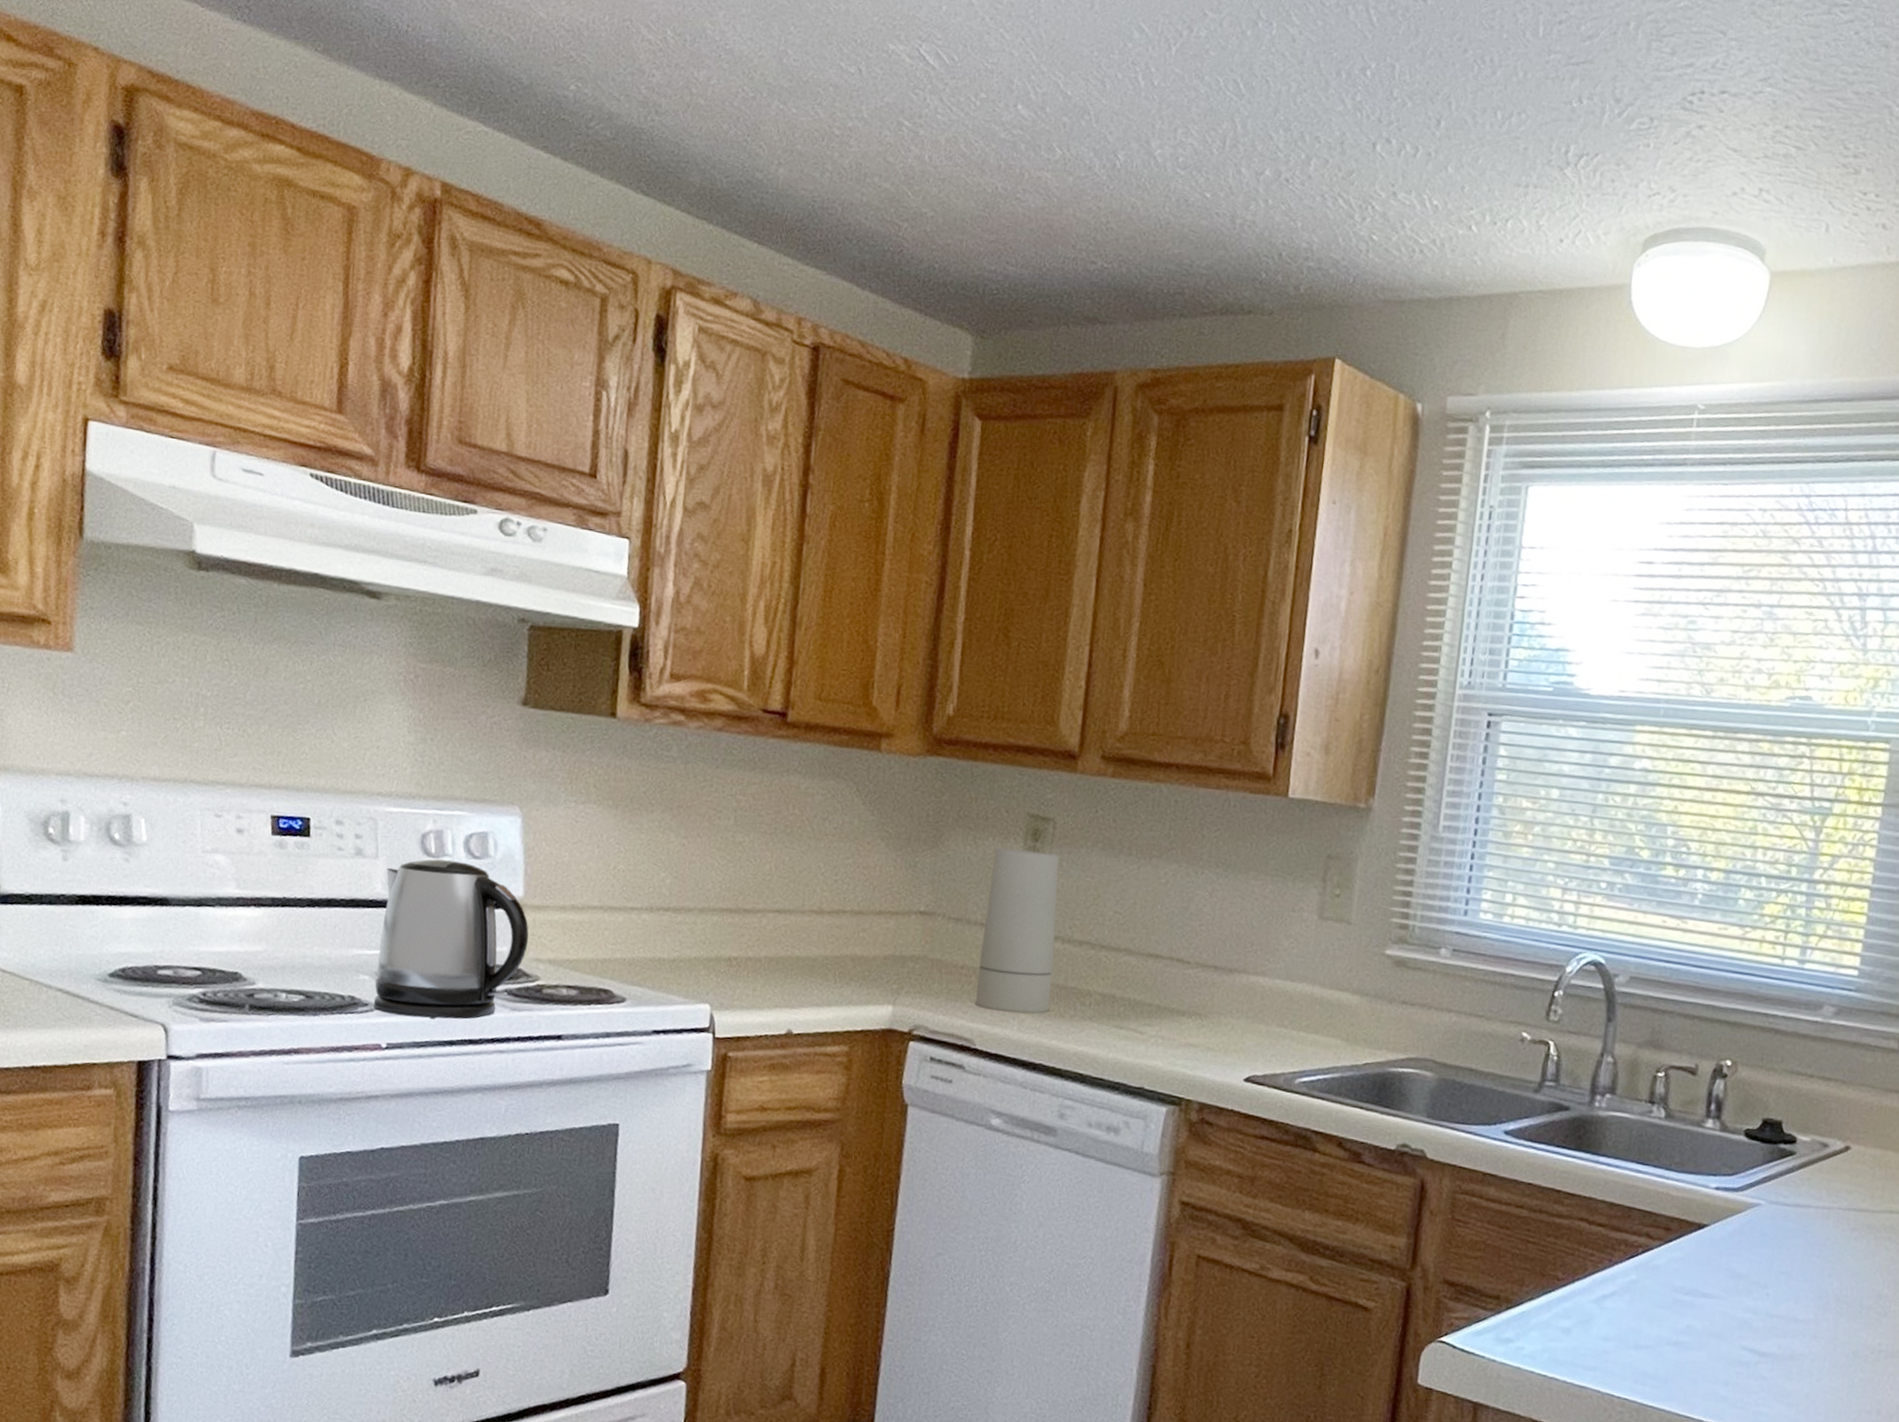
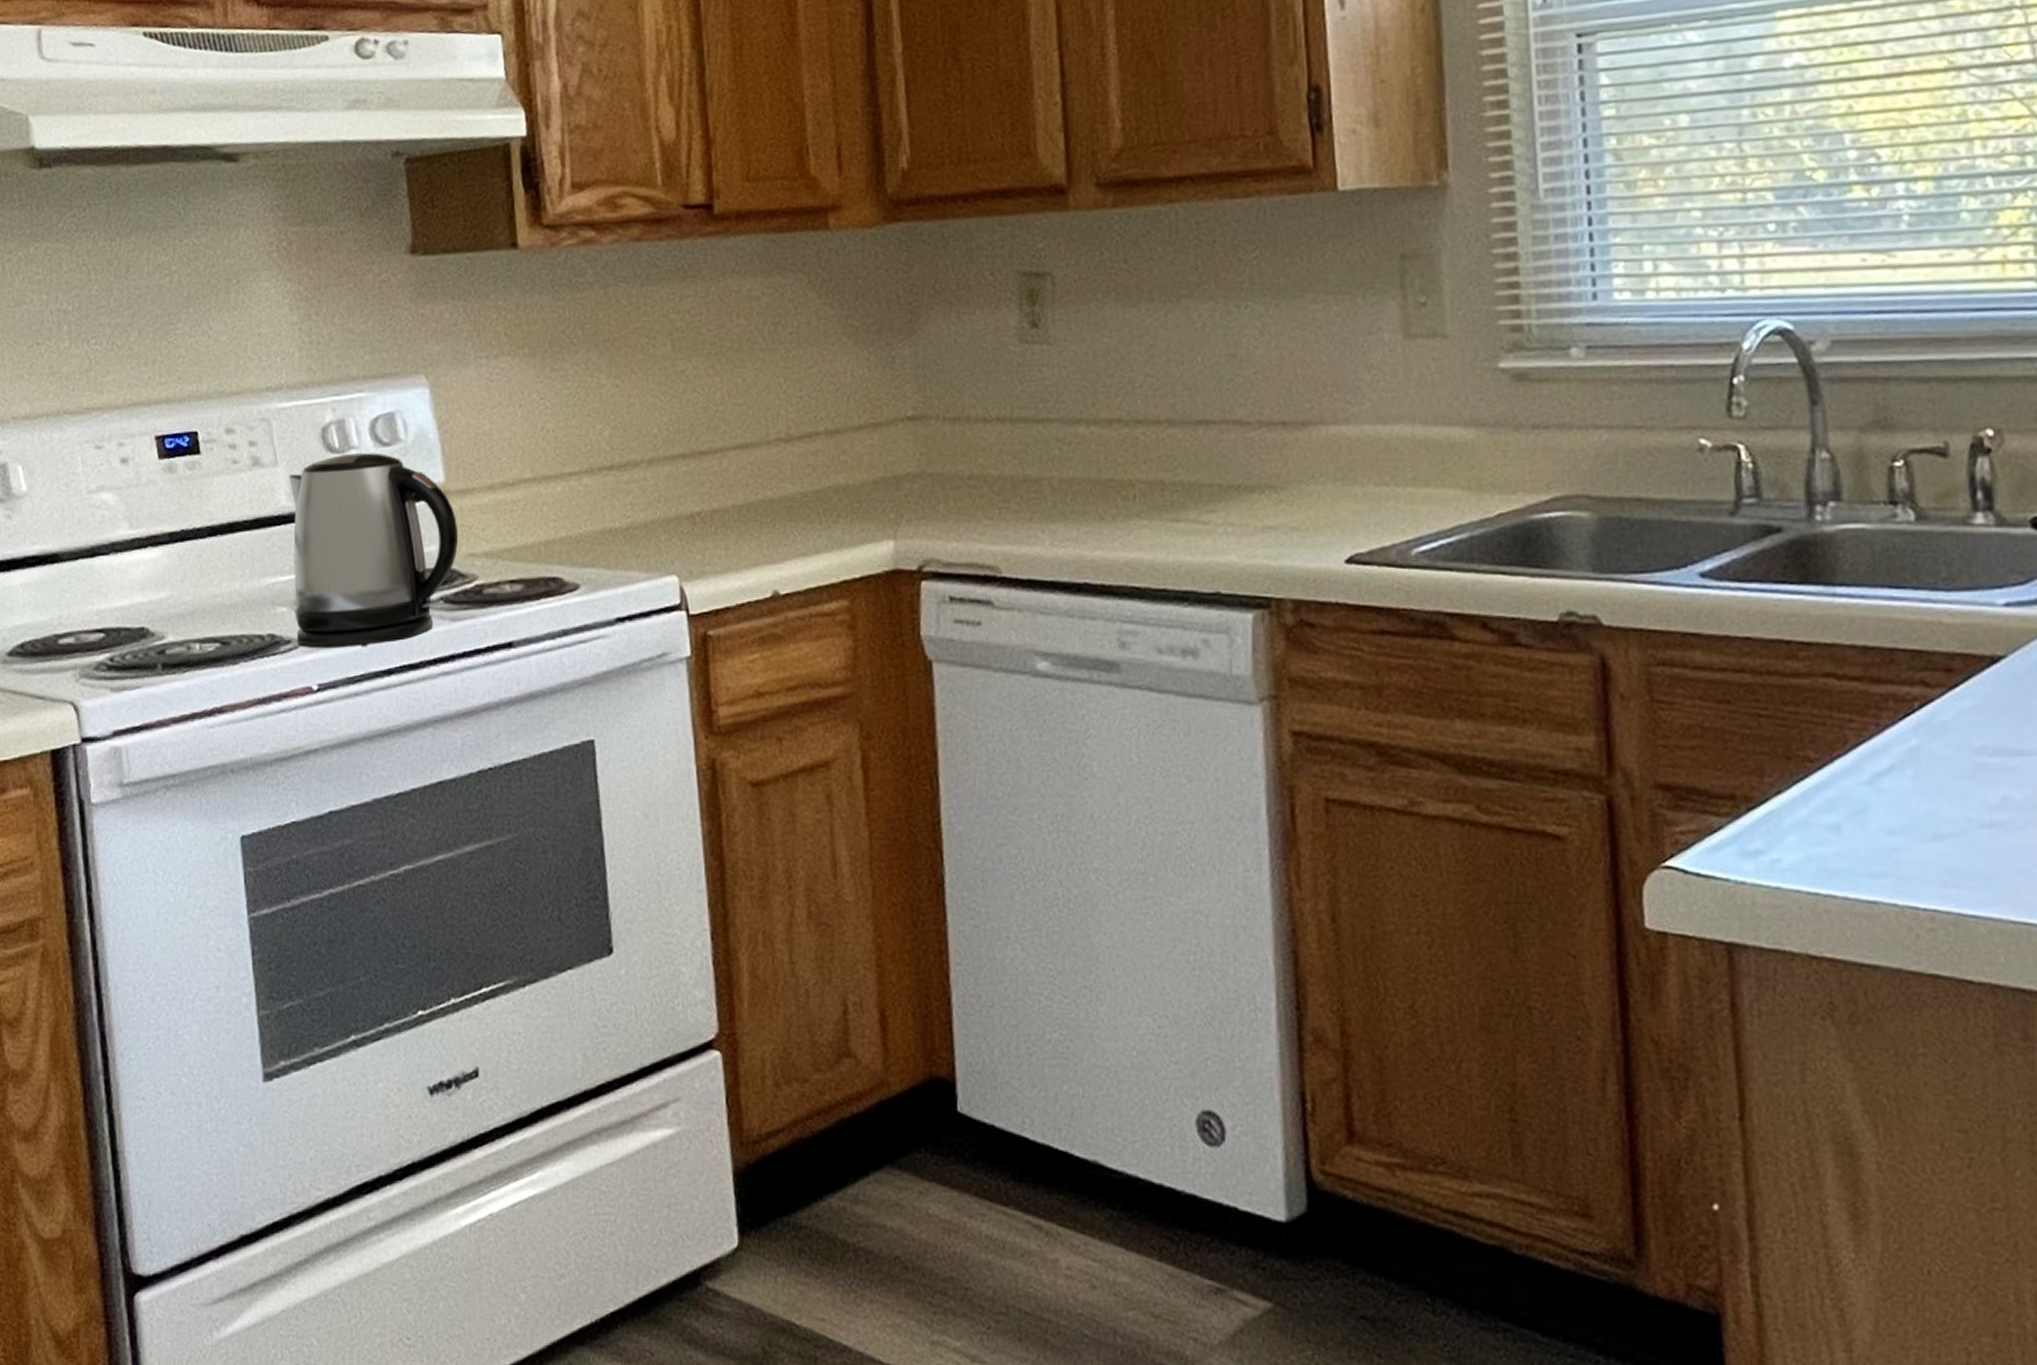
canister: present [975,847,1059,1014] -> none [986,316,1085,526]

